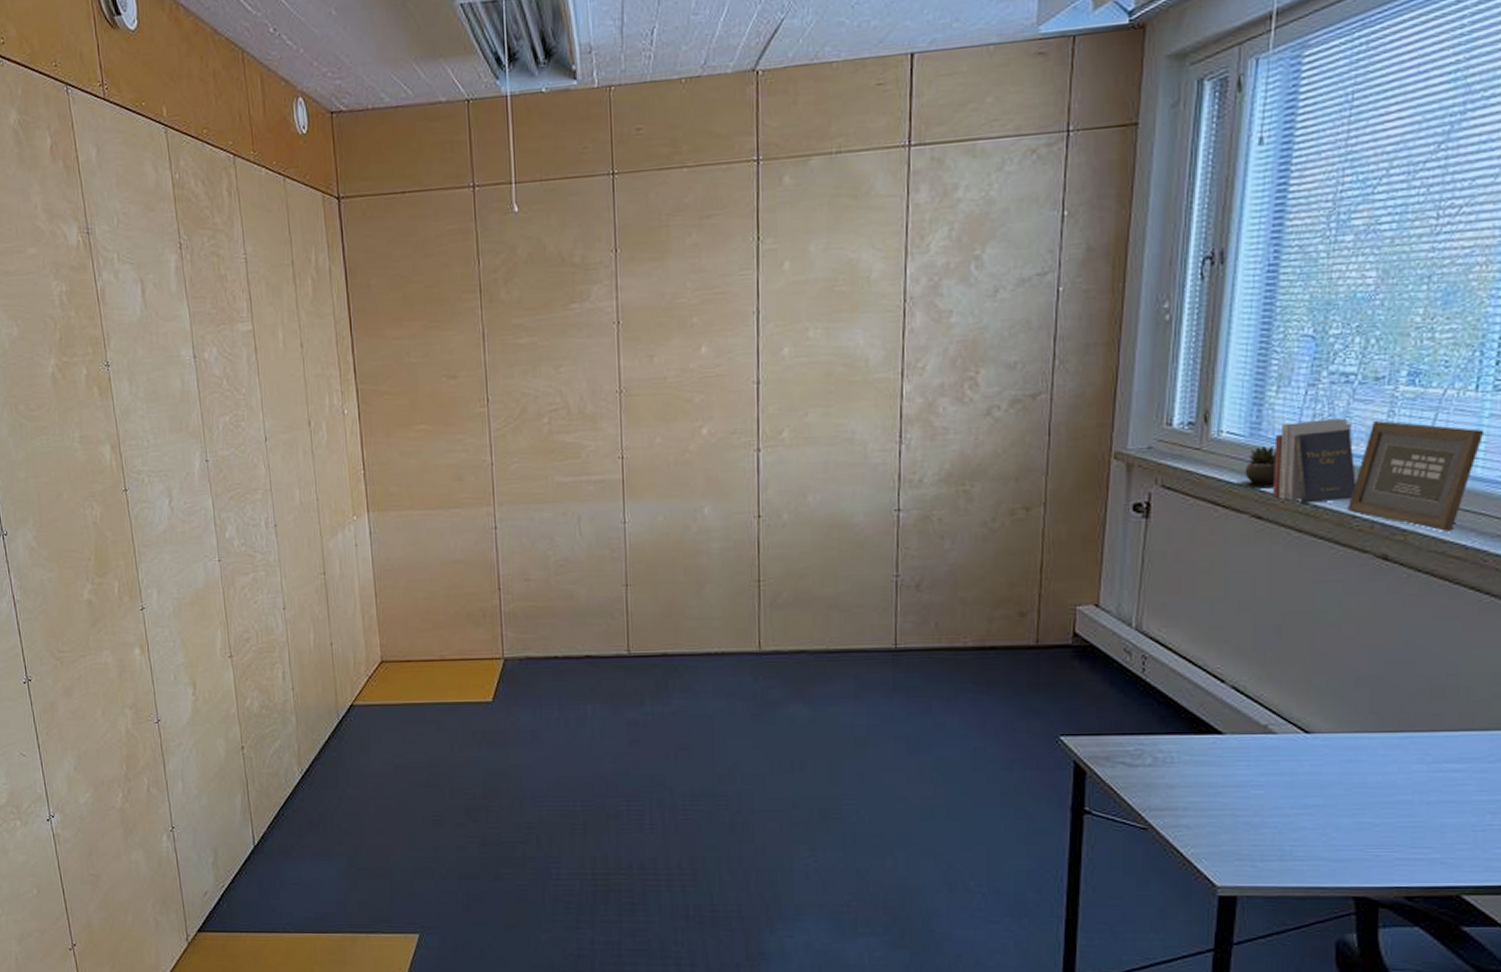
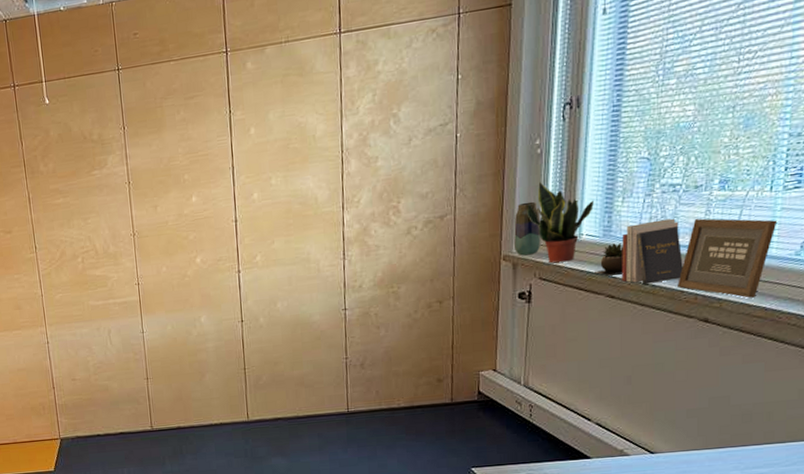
vase: none [1130,383,1166,455] -> present [514,201,541,256]
potted plant: none [1148,358,1238,468] -> present [527,182,594,264]

